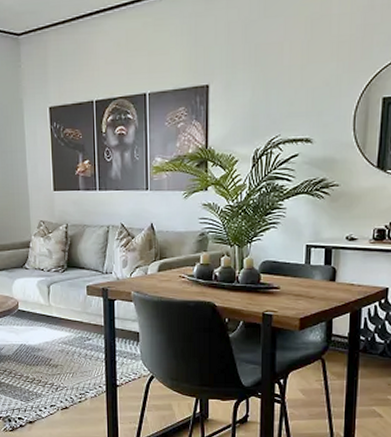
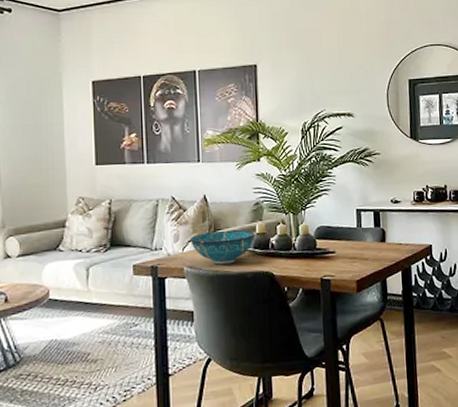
decorative bowl: none [138,259,199,291] -> present [190,229,256,265]

